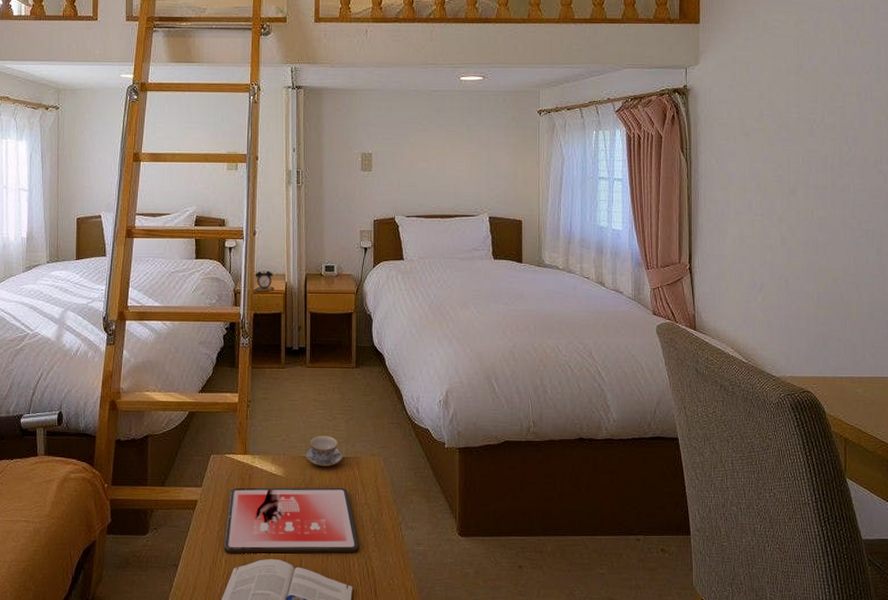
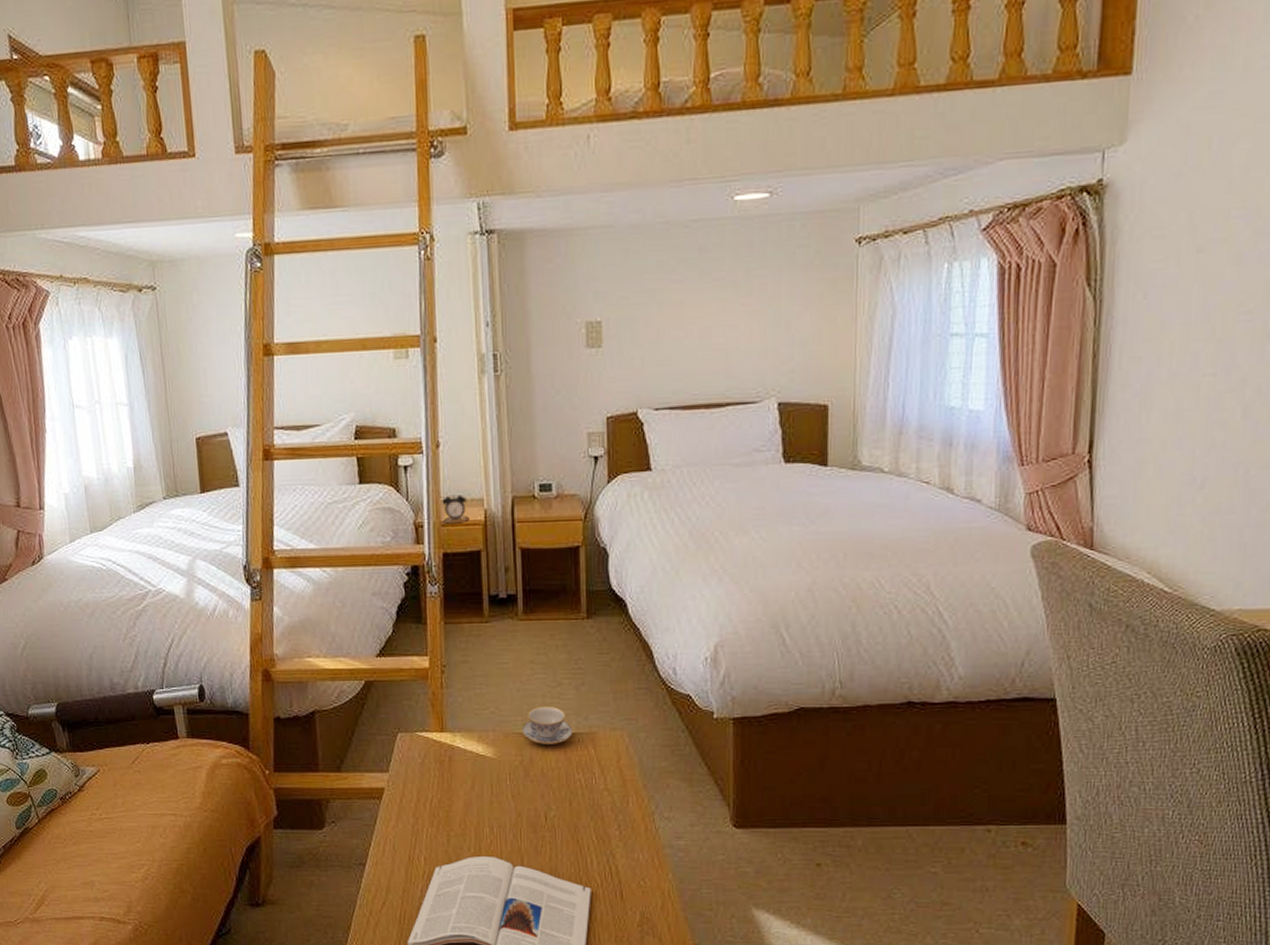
tablet: present [225,487,359,554] -> none [422,770,598,850]

